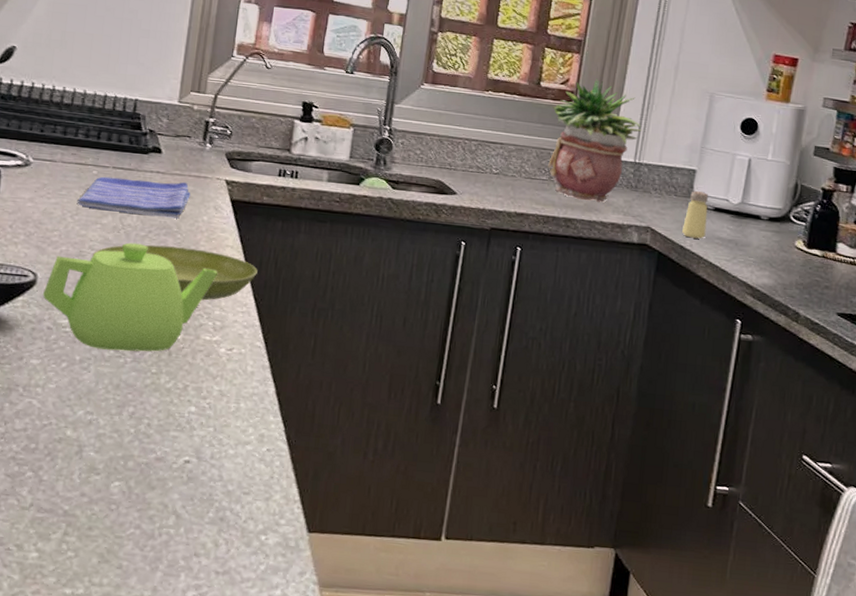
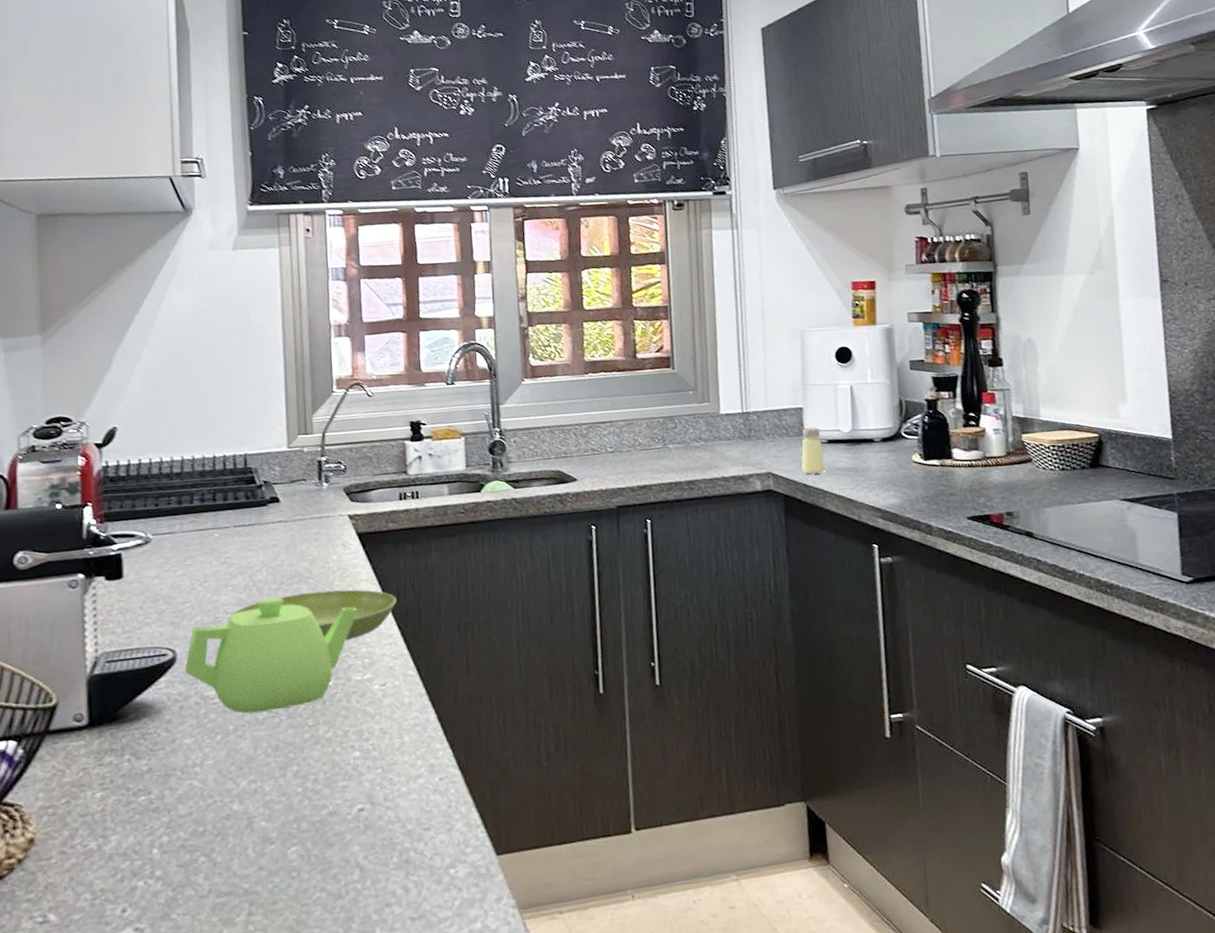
dish towel: present [77,176,190,219] -> none [203,525,316,573]
potted plant: present [547,78,642,202] -> none [652,340,743,460]

